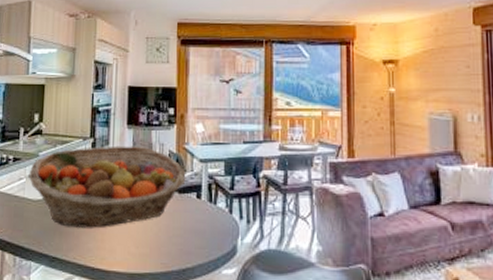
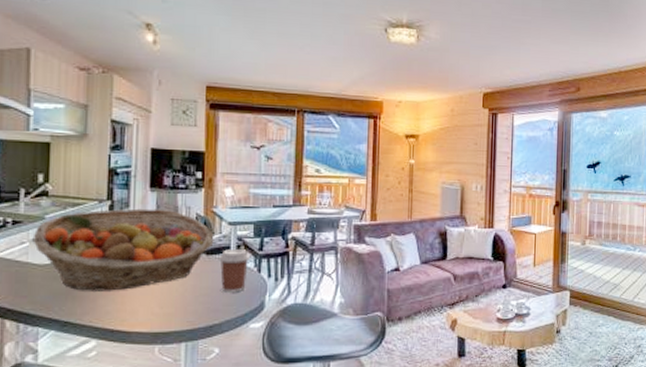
coffee cup: none [190,188,221,235] -> present [218,249,250,293]

